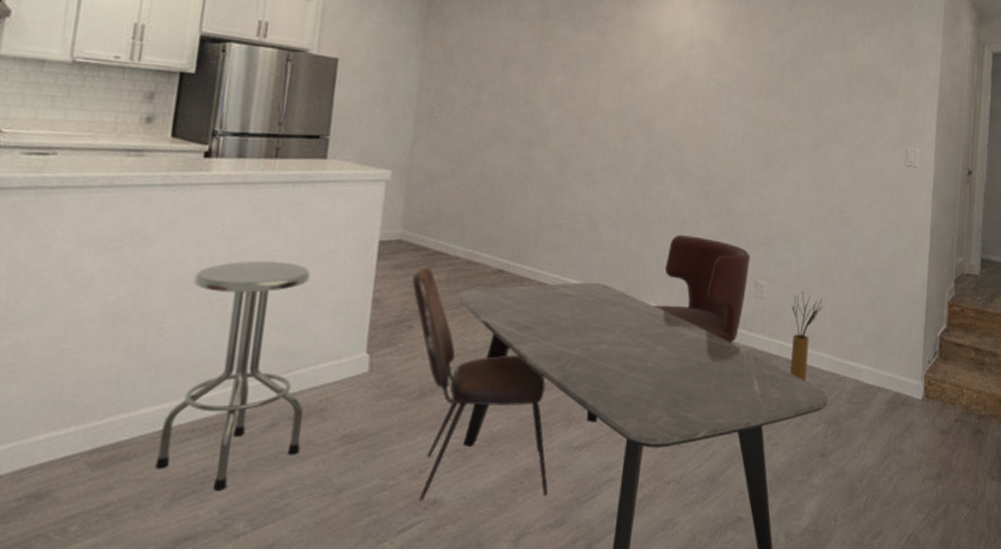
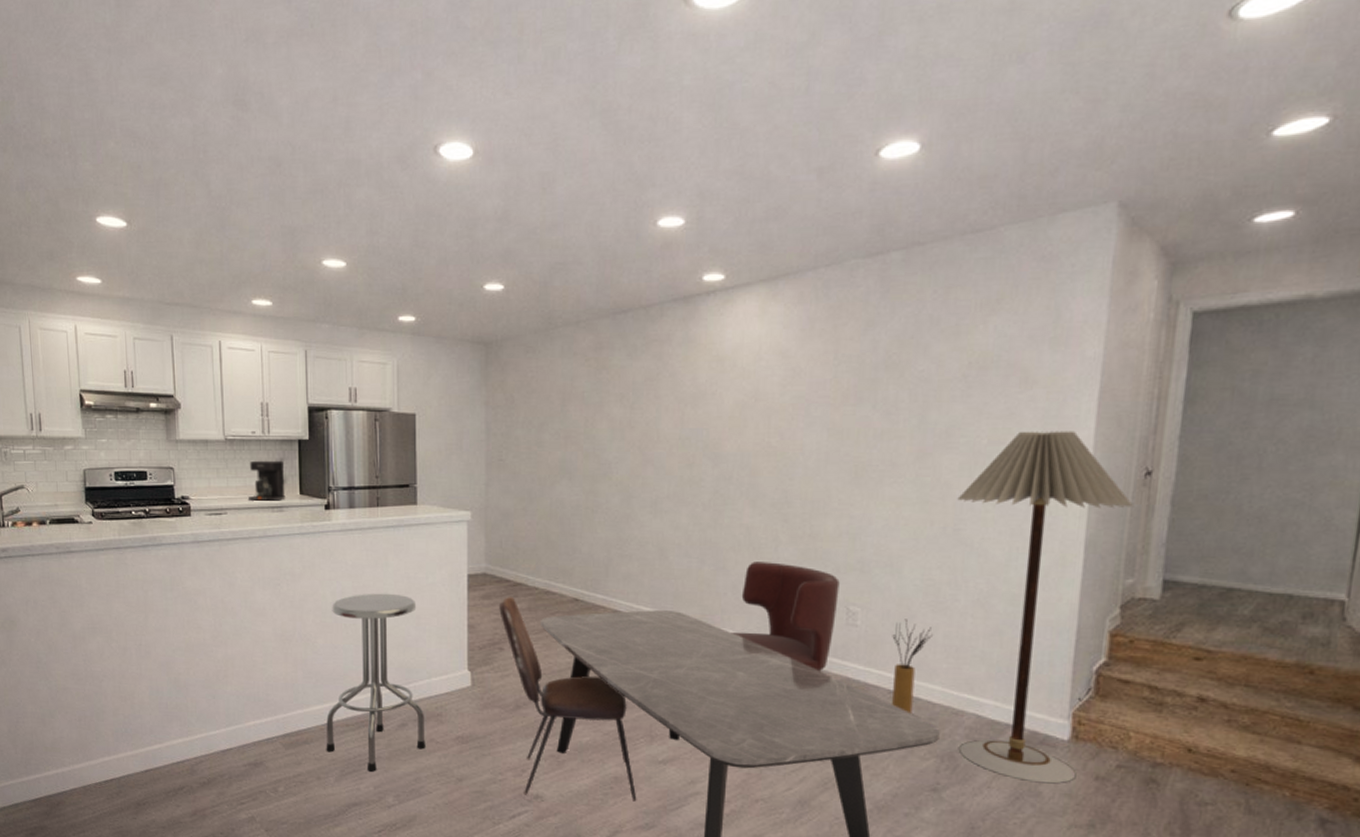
coffee maker: none [92,90,154,143] -> present [247,460,286,501]
floor lamp: none [842,132,961,441] -> present [957,431,1133,784]

